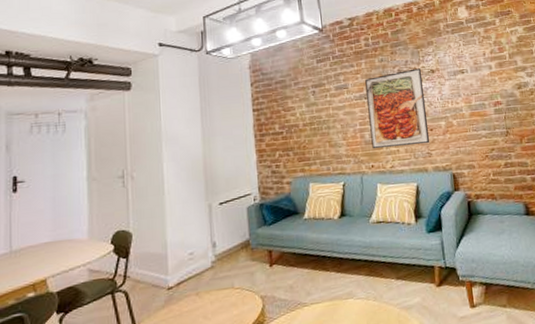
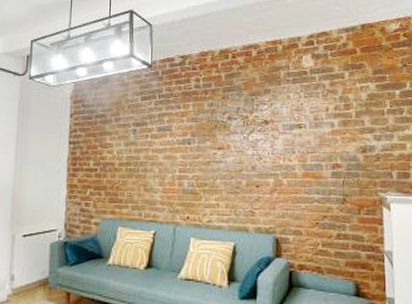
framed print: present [365,68,430,149] -> none [190,117,255,201]

